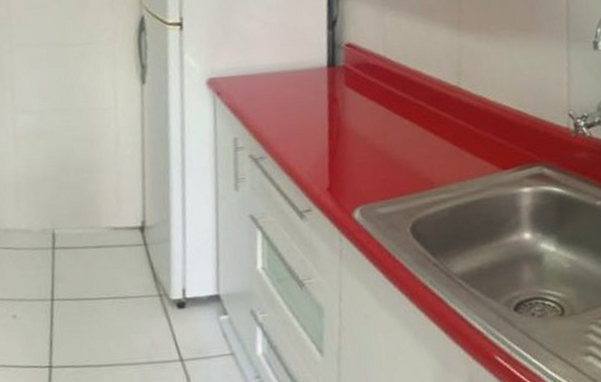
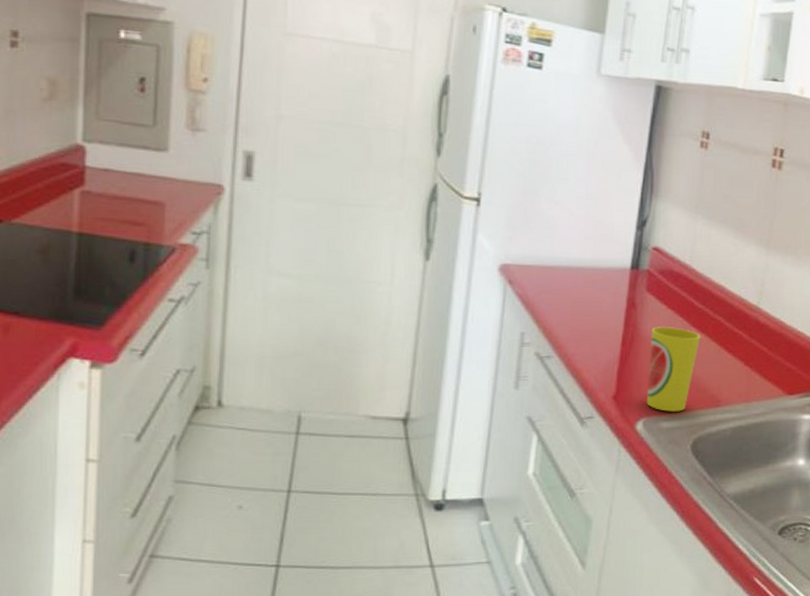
cup: none [355,116,405,198] -> present [646,327,700,412]

